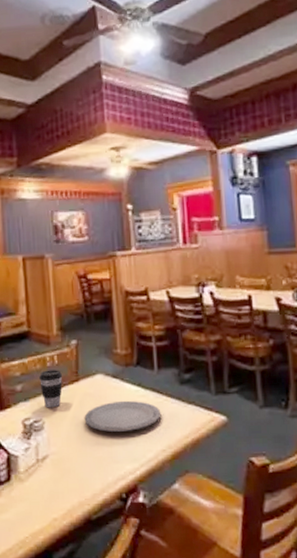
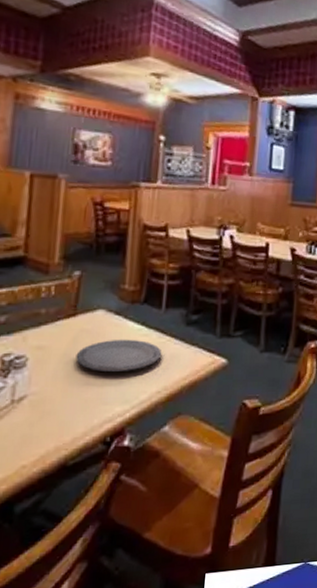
coffee cup: present [39,370,63,408] -> none [29,301,59,344]

